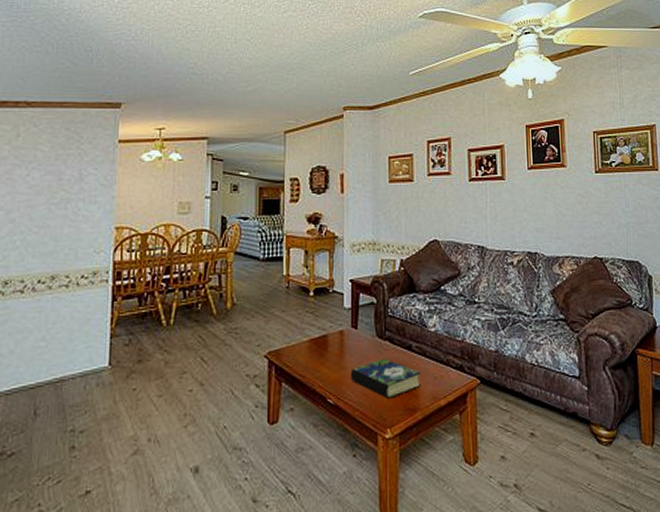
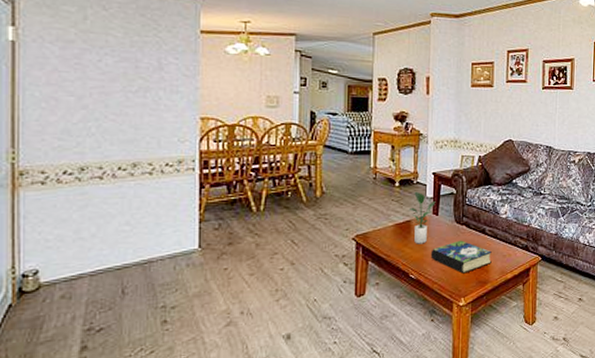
potted plant: none [324,301,354,363] -> present [408,191,436,244]

